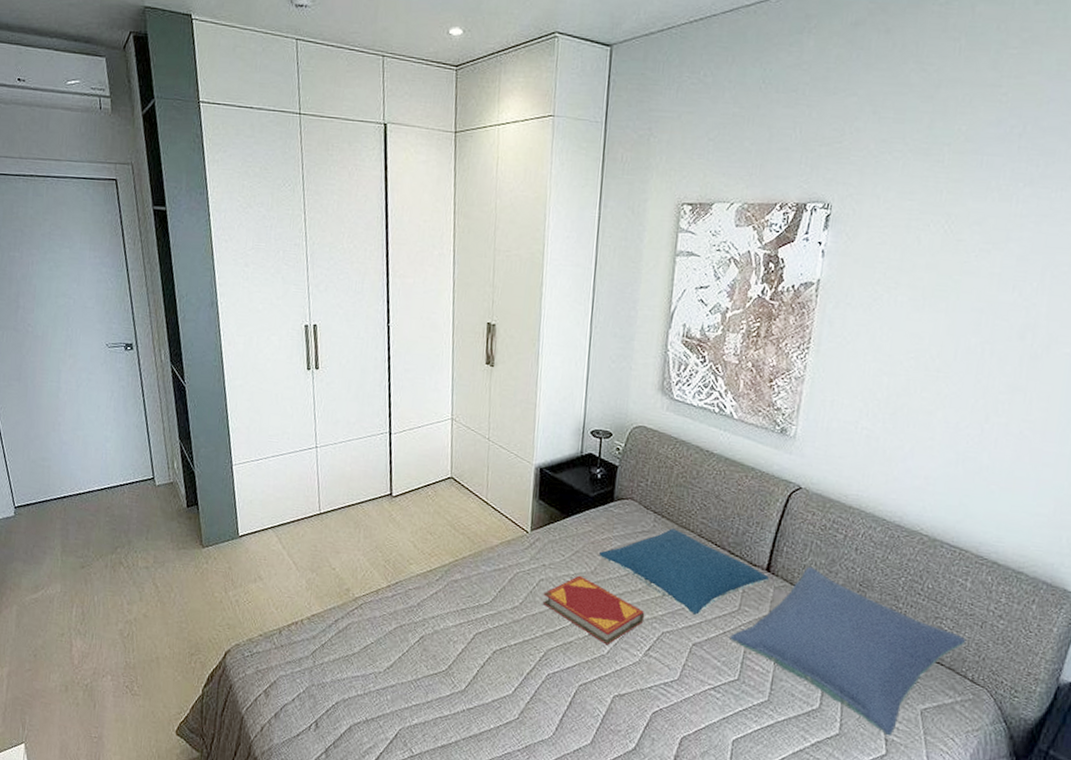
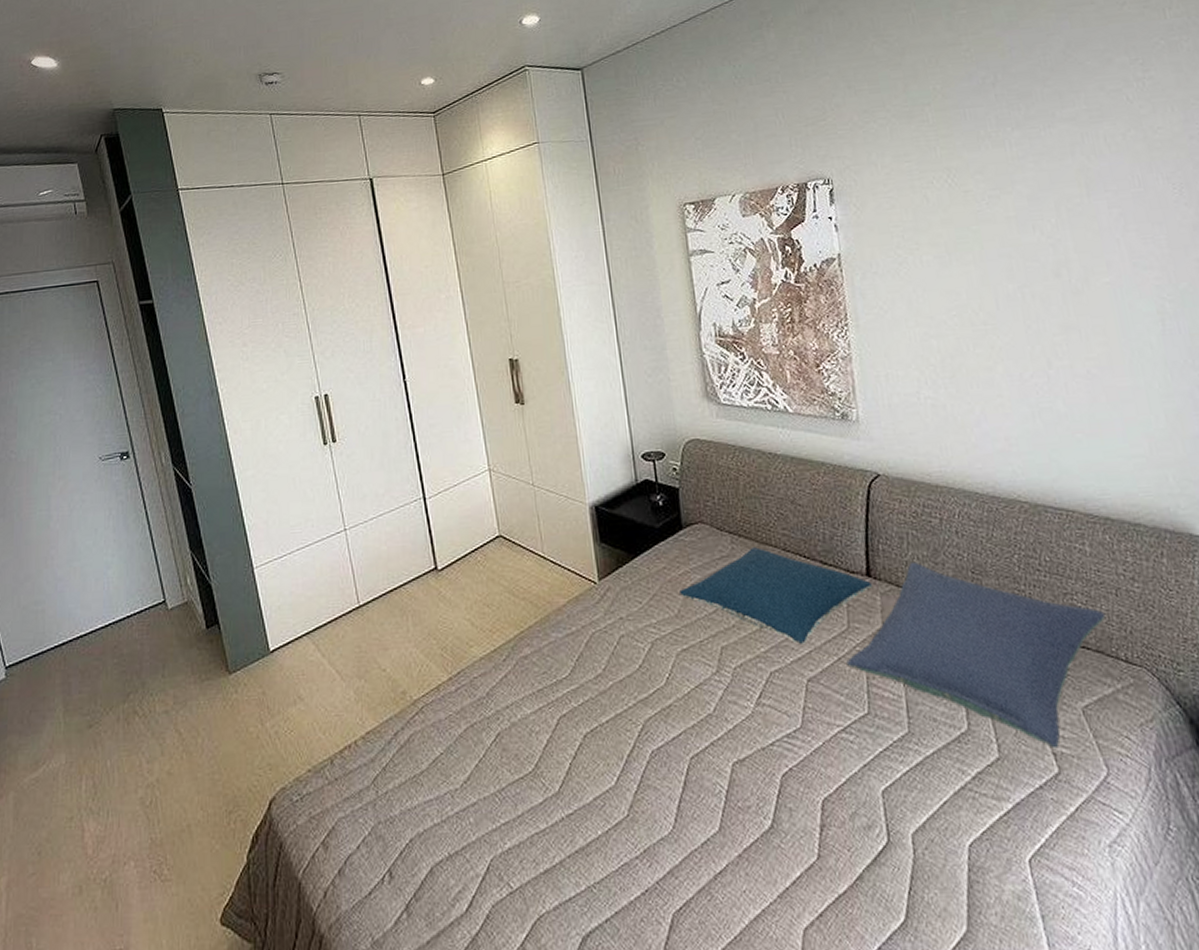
hardback book: present [543,575,645,645] -> none [627,622,747,701]

